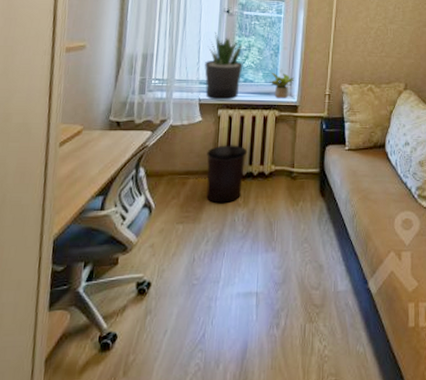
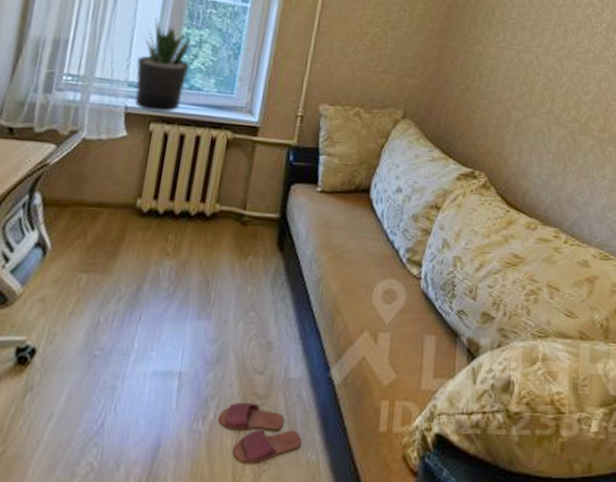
waste bin: present [206,145,248,204] -> none [123,171,185,251]
potted plant: present [269,72,294,99] -> none [222,79,257,117]
slippers: none [288,312,352,357] -> present [218,403,302,463]

